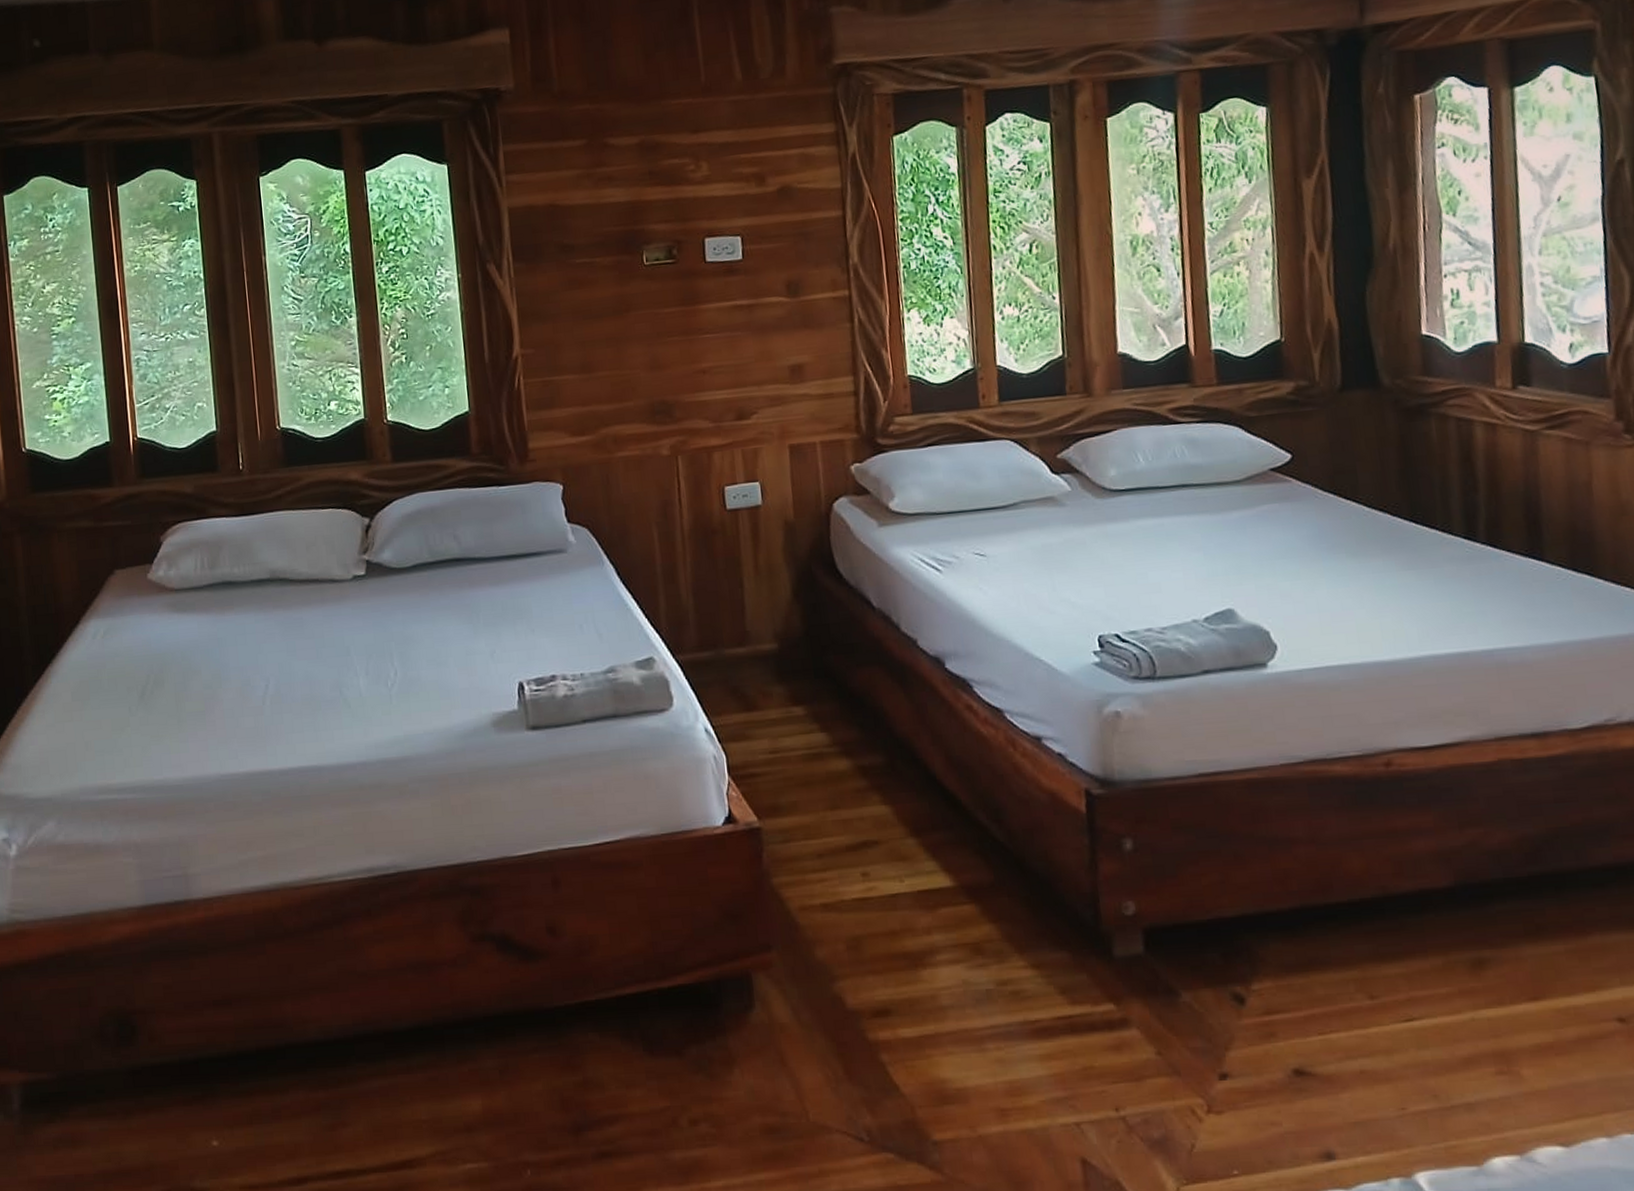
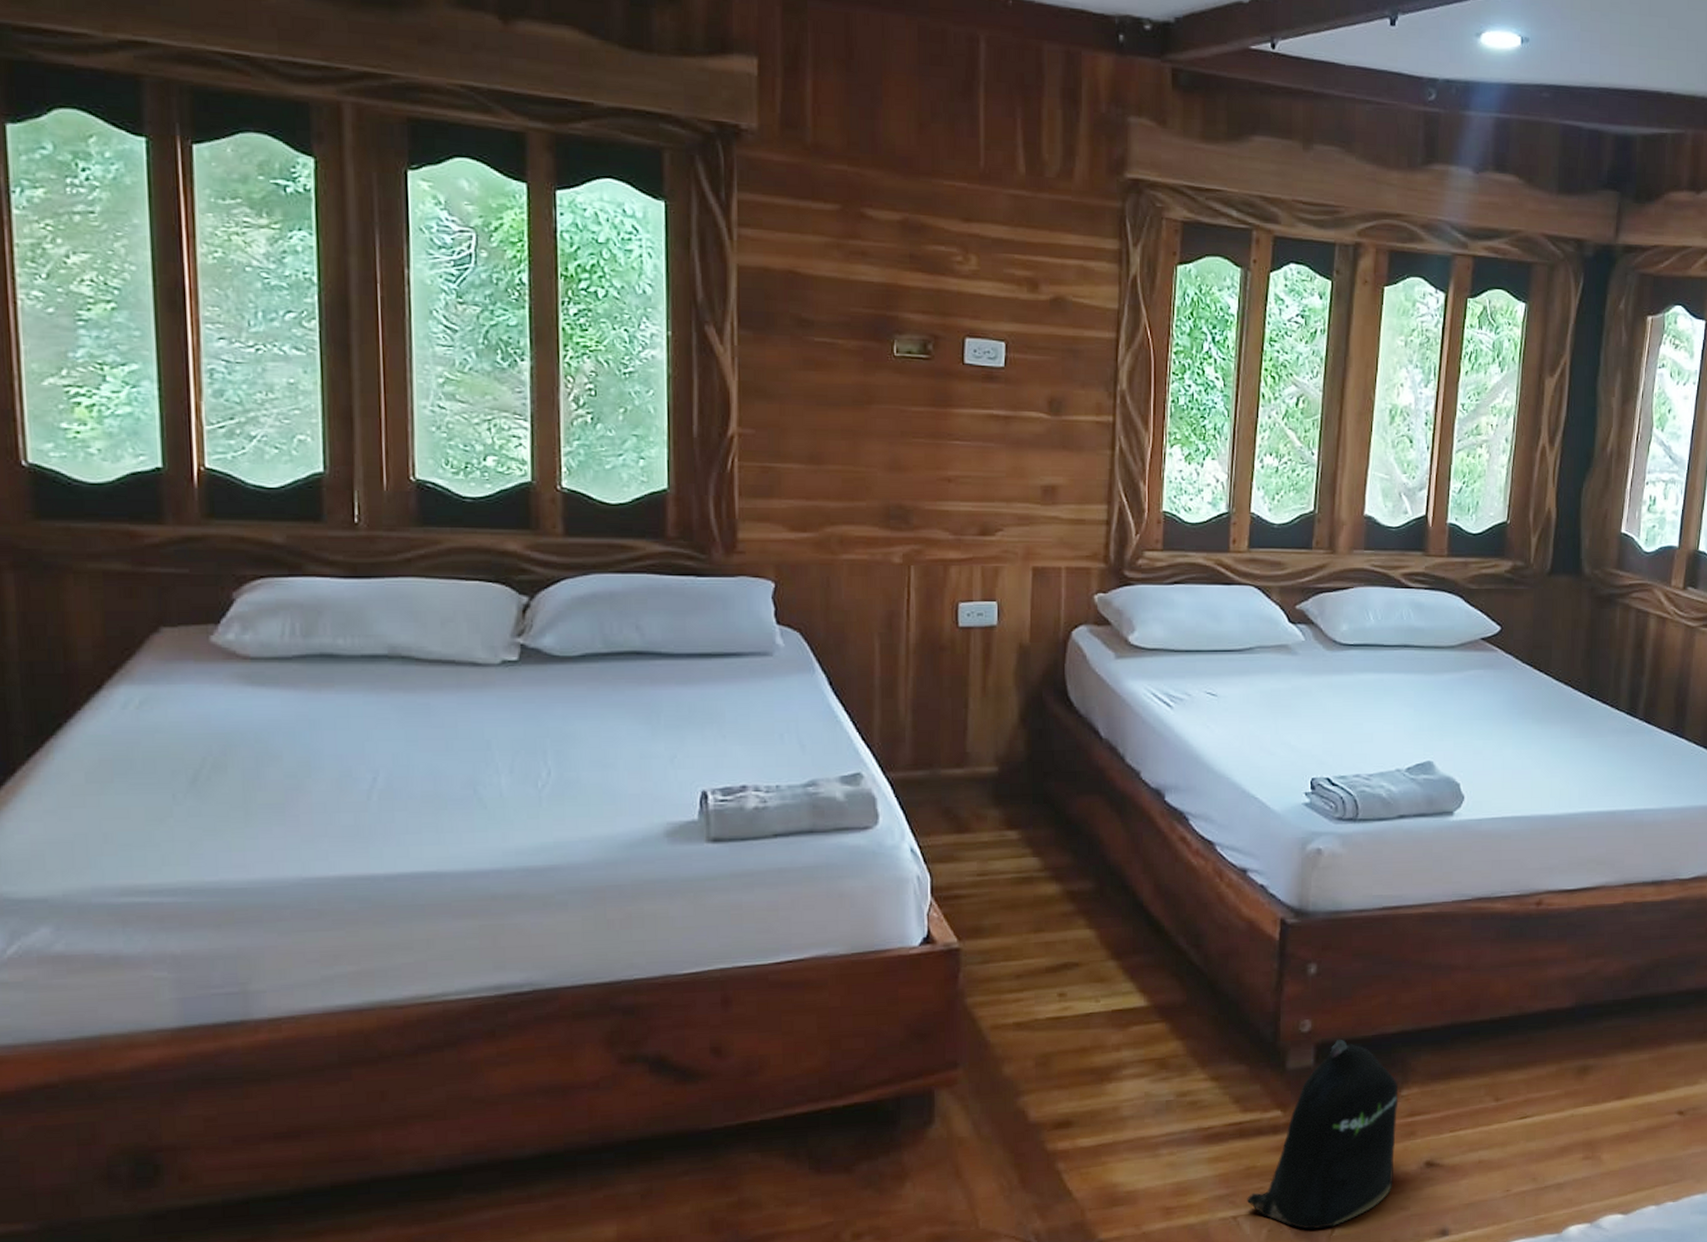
backpack: none [1089,924,1258,1144] -> present [1247,1039,1397,1230]

